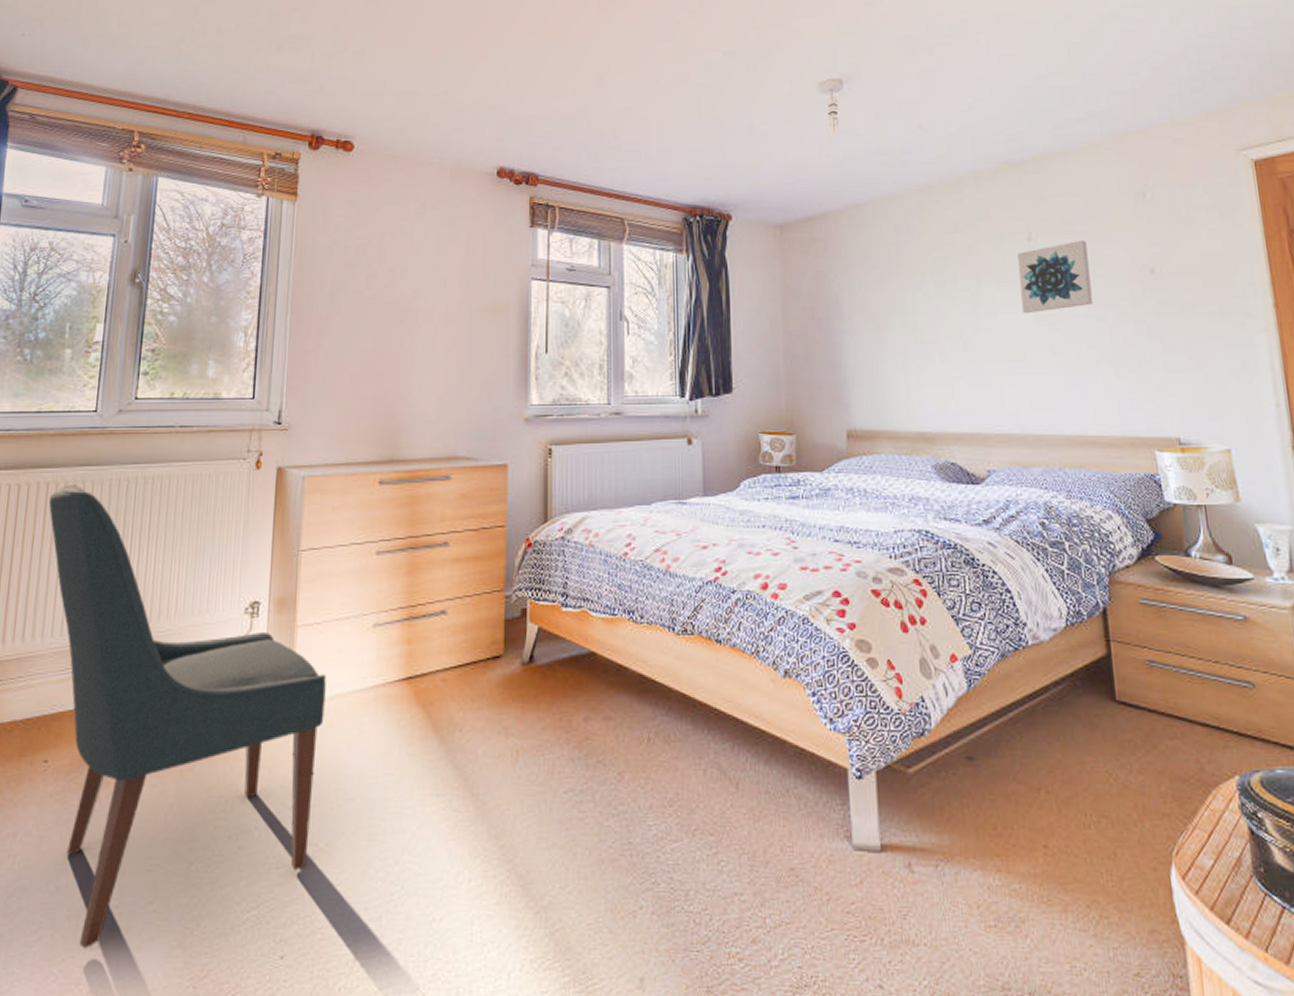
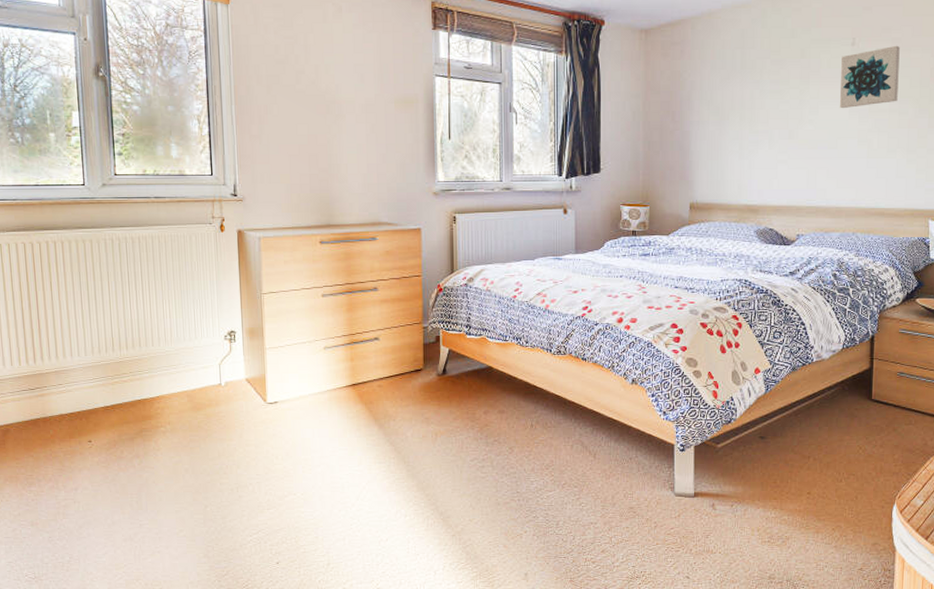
chair: present [48,485,326,948] -> none [58,243,293,559]

